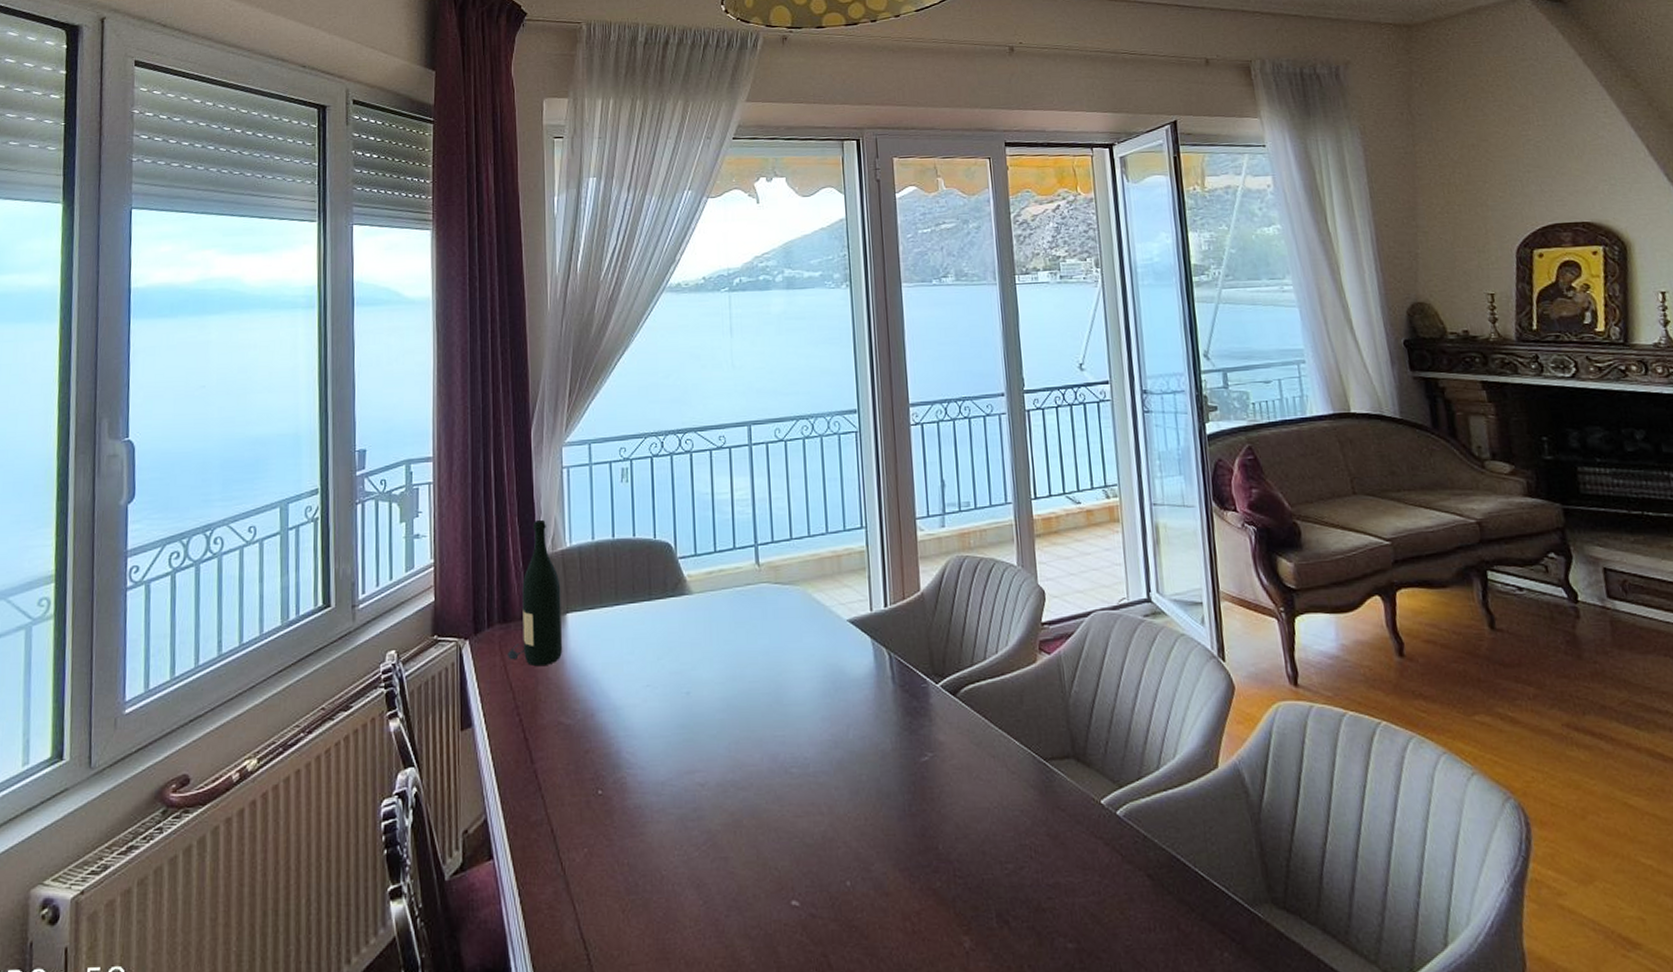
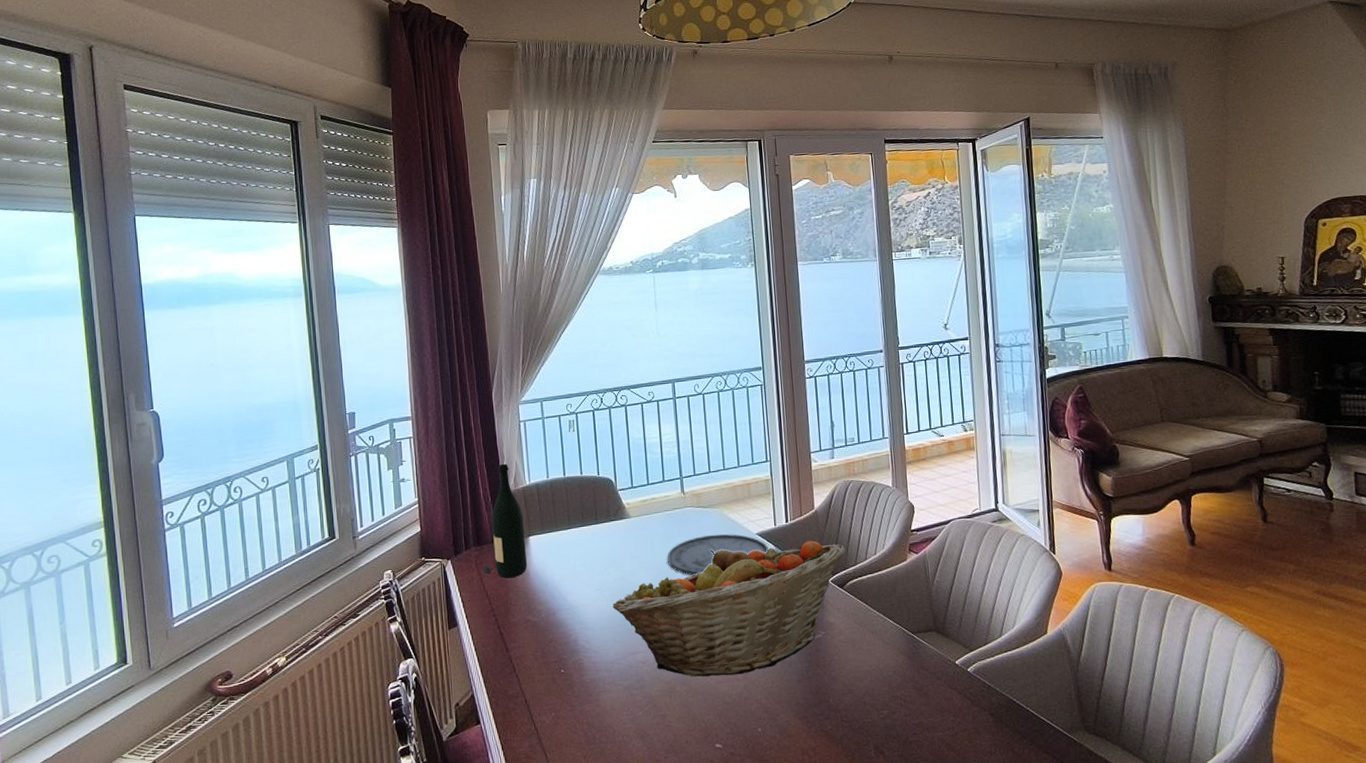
fruit basket: none [666,632,960,808] -> present [612,540,846,677]
plate: none [737,619,862,673] -> present [667,534,768,576]

